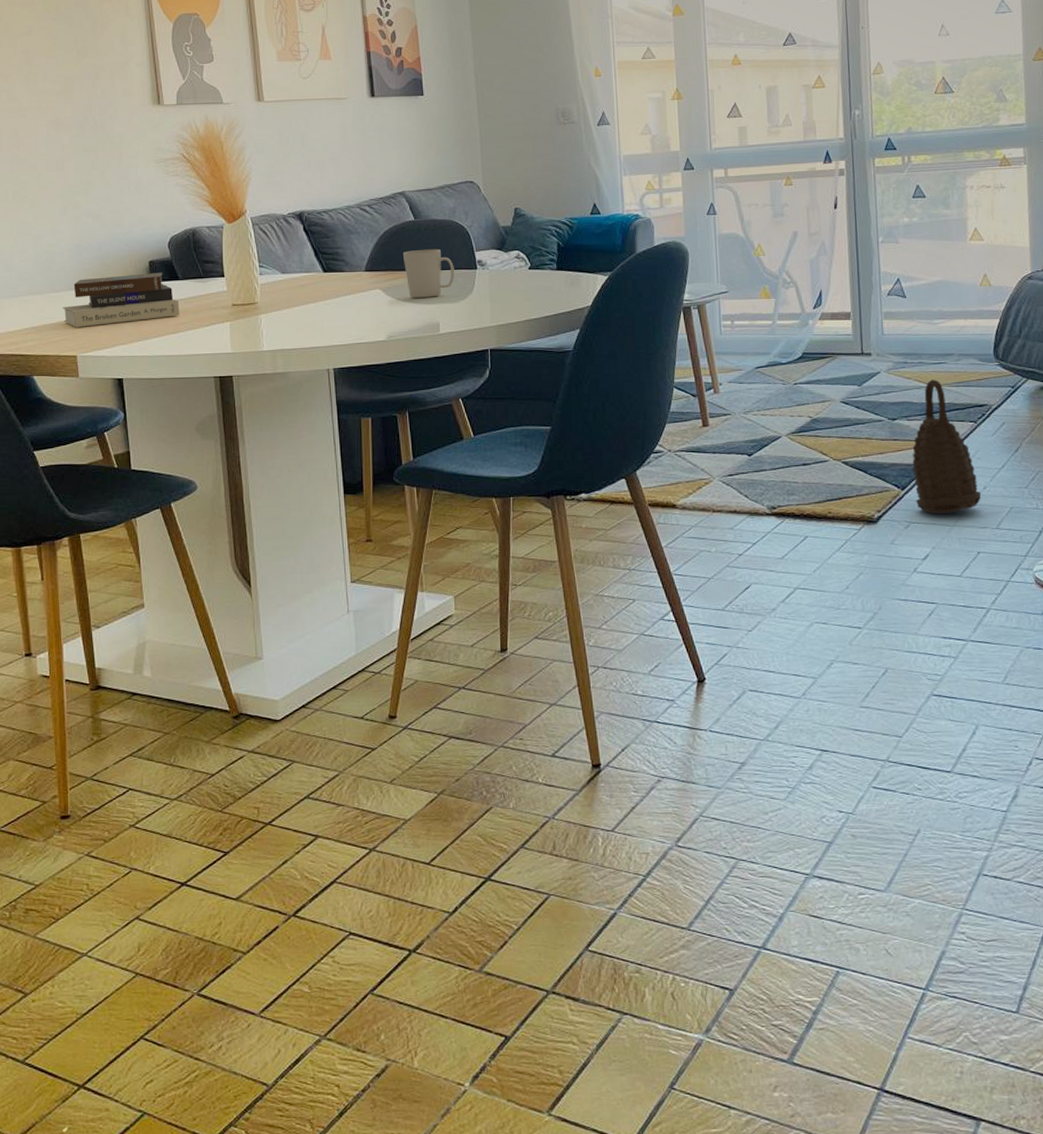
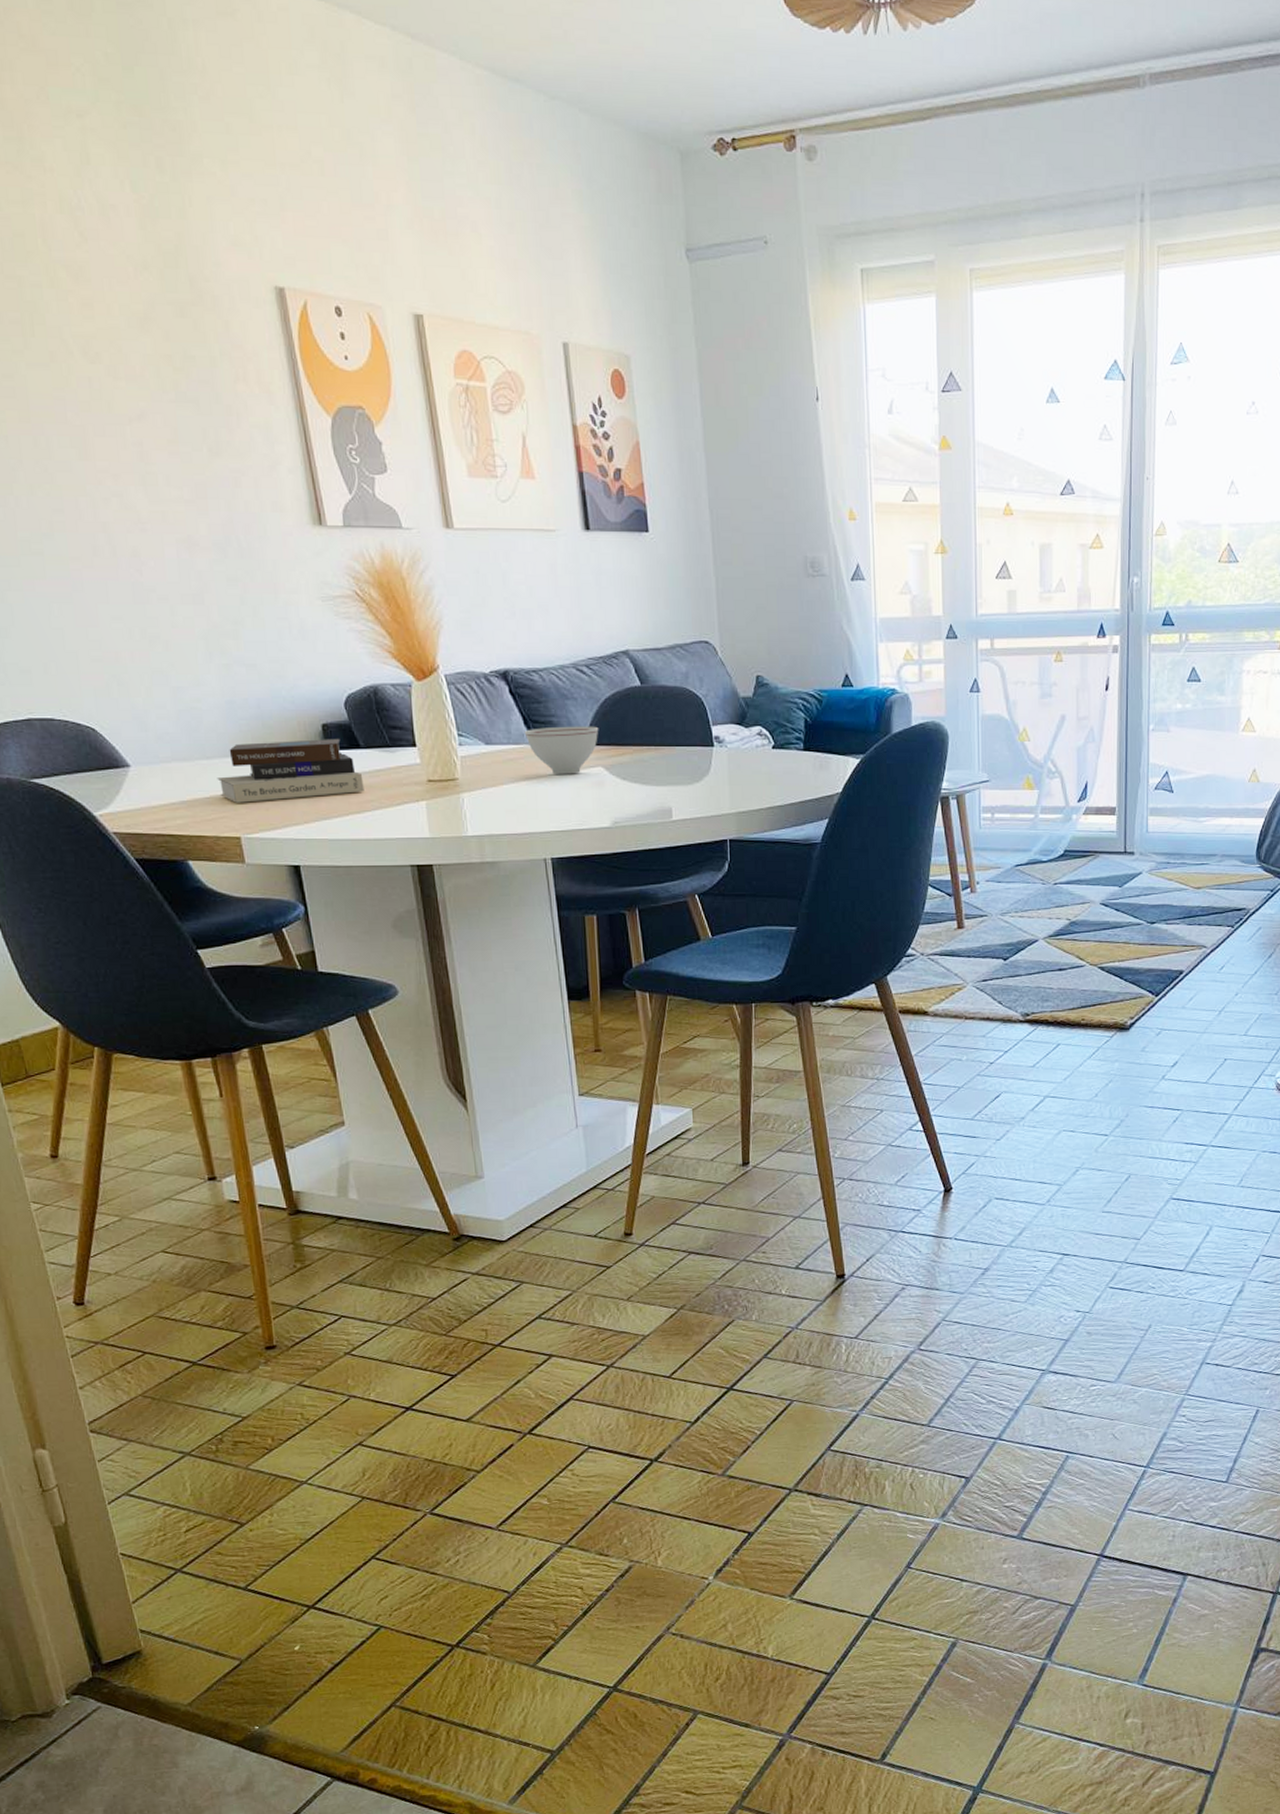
bowl: none [314,255,378,297] -> present [524,726,599,774]
mug: present [402,248,454,298] -> none [627,721,688,778]
basket: present [912,379,981,514] -> none [1168,881,1232,1021]

